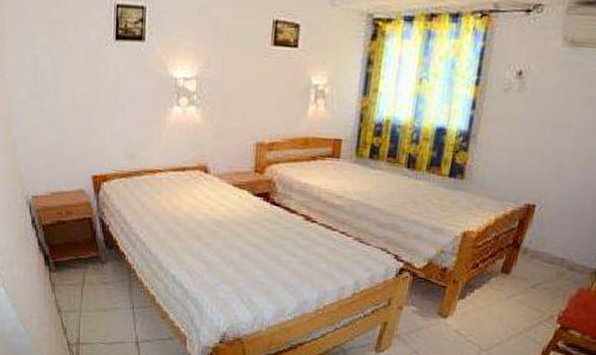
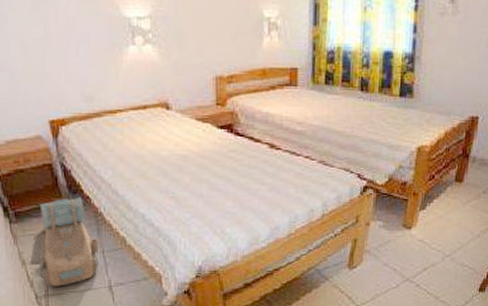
backpack: none [65,252,130,336] -> present [29,196,100,286]

